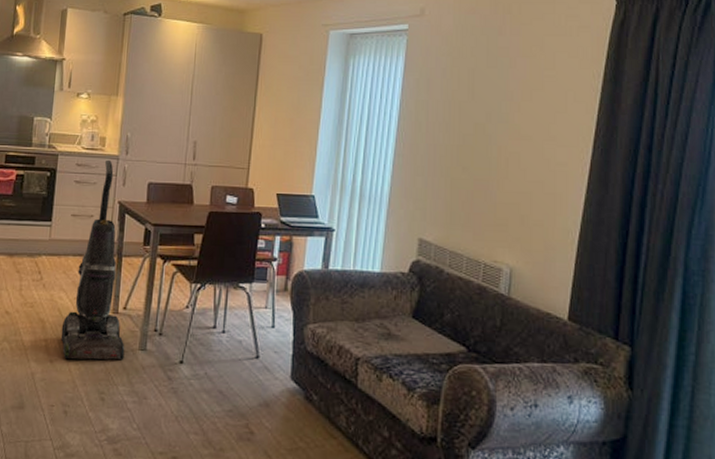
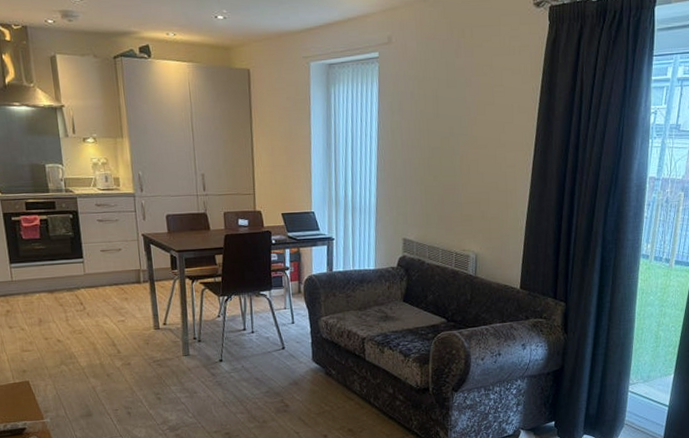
vacuum cleaner: present [60,160,125,360] -> none [111,198,172,372]

